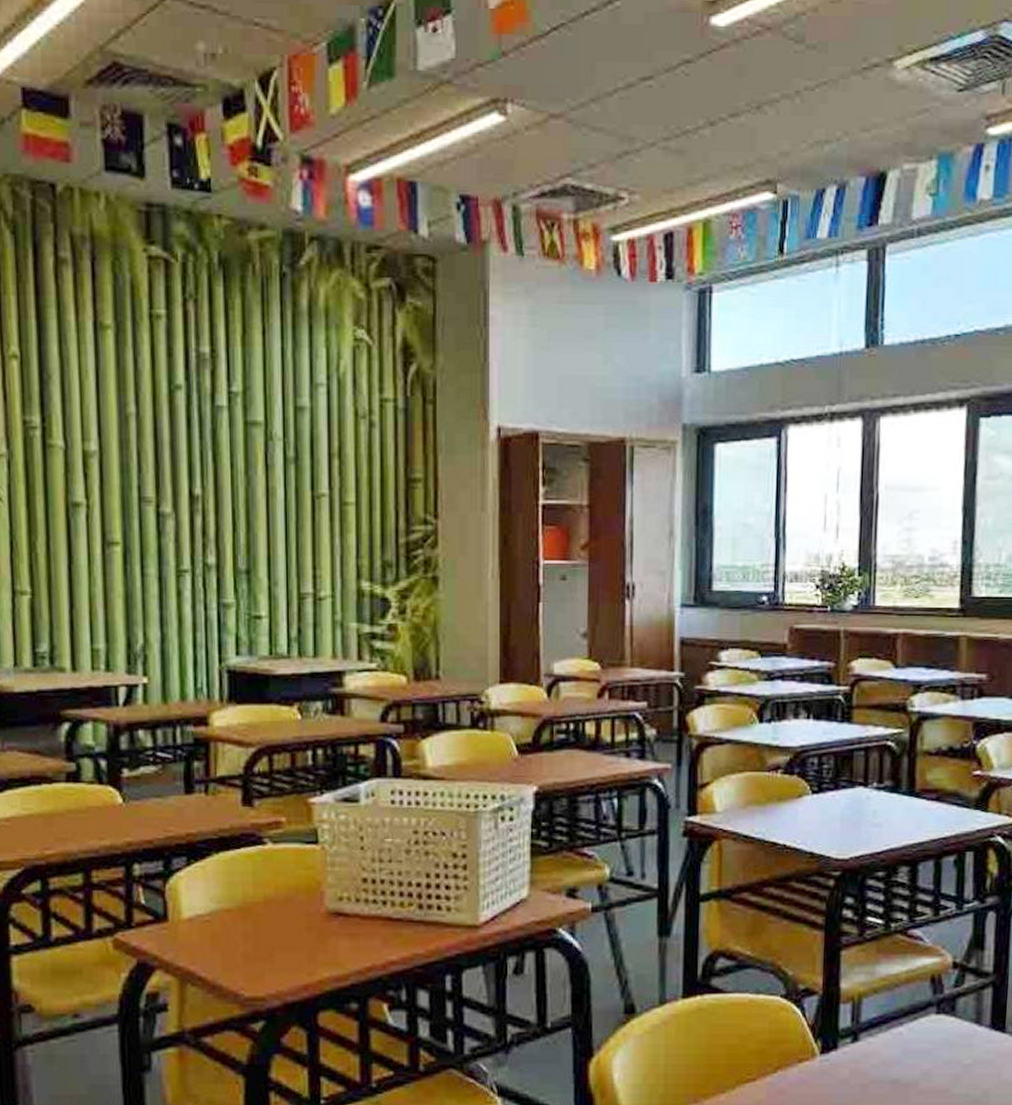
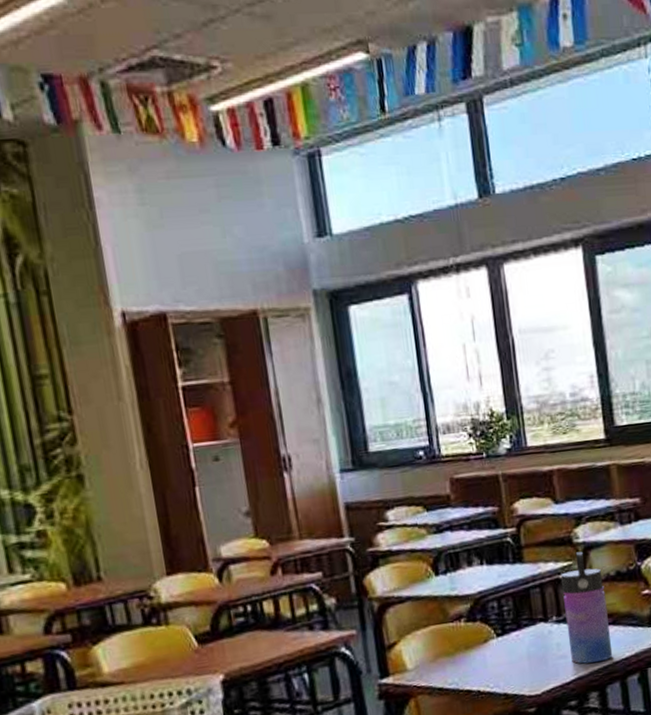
water bottle: none [886,720,934,837] -> present [560,551,613,664]

